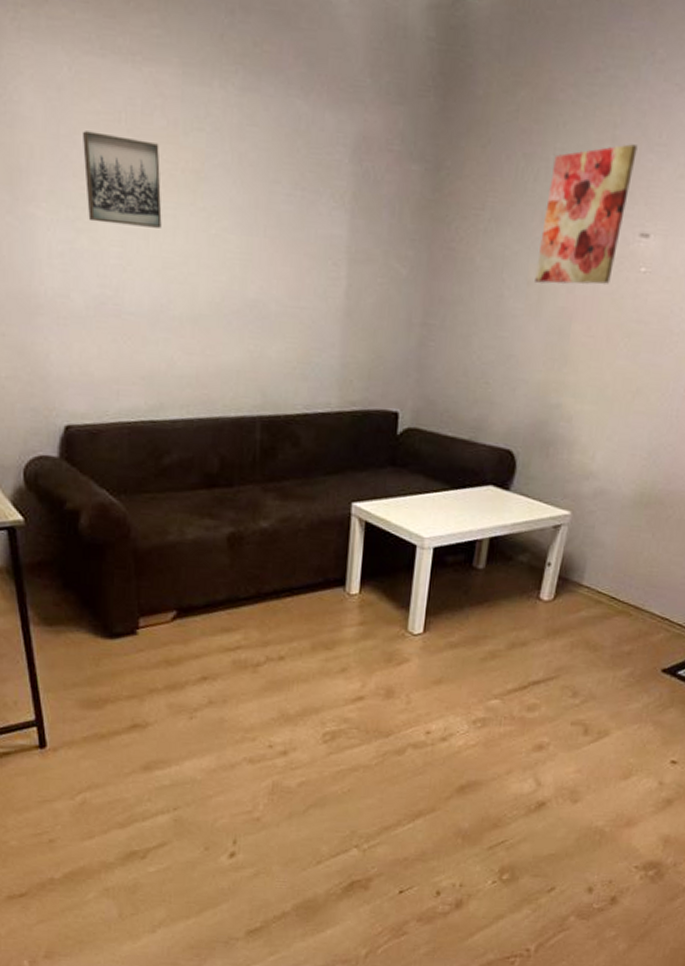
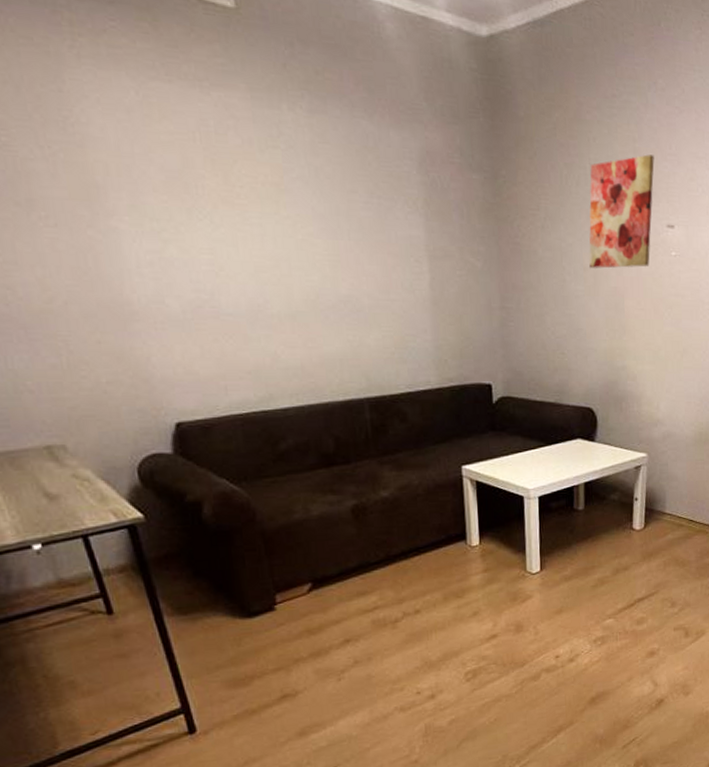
wall art: present [82,131,162,228] -> none [157,149,249,236]

